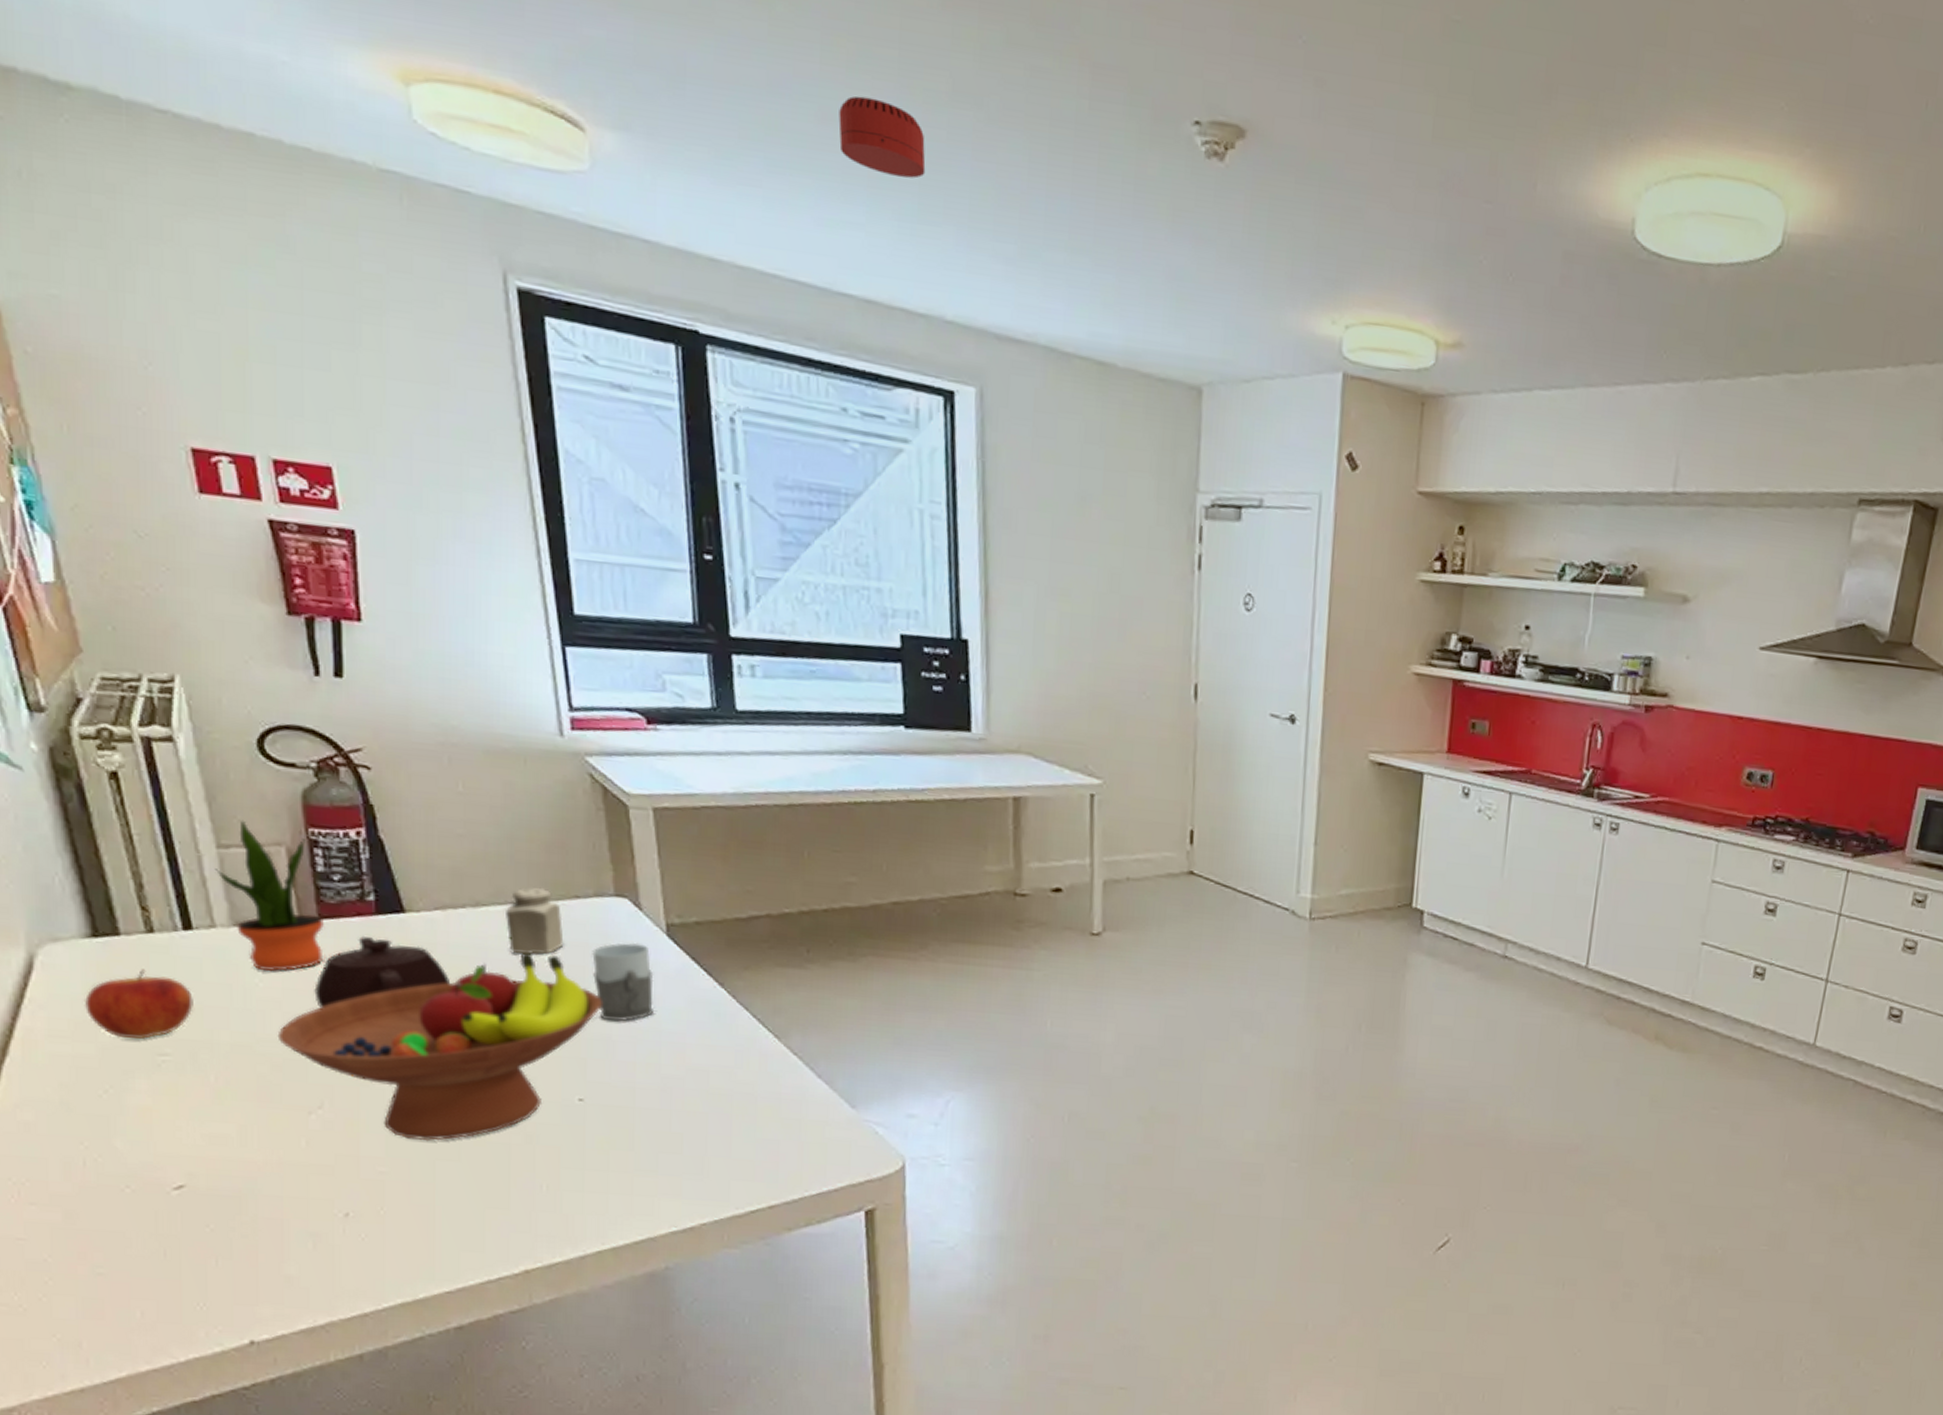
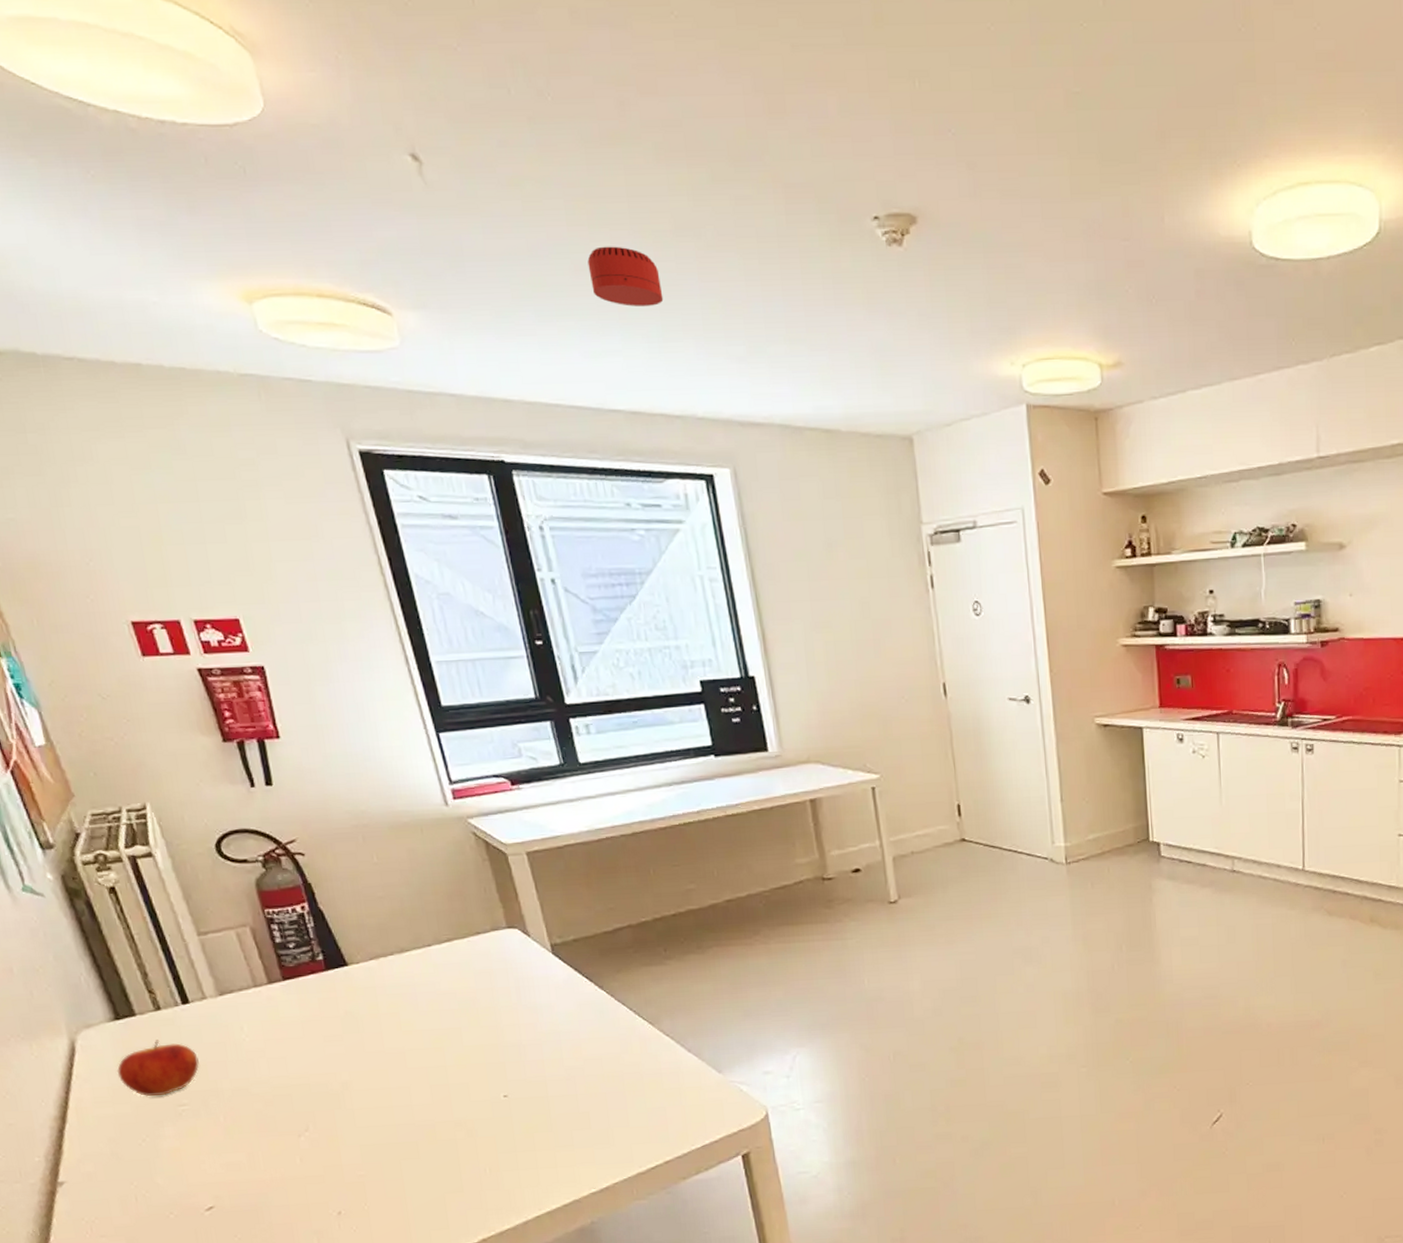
potted plant: present [214,820,324,972] -> none [198,910,292,1028]
fruit bowl: present [277,952,602,1142] -> none [265,983,511,1146]
teapot: present [314,935,451,1008] -> none [288,988,391,1051]
salt shaker: present [506,887,564,955] -> none [425,930,474,986]
mug: present [592,942,654,1022] -> none [496,963,551,1030]

